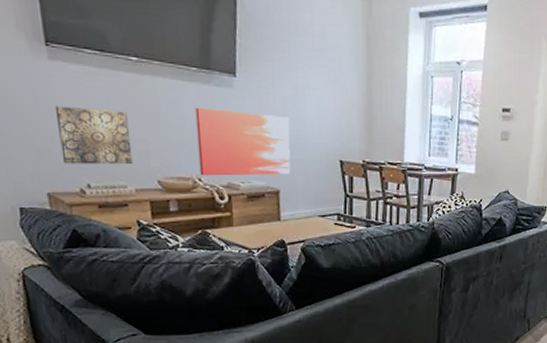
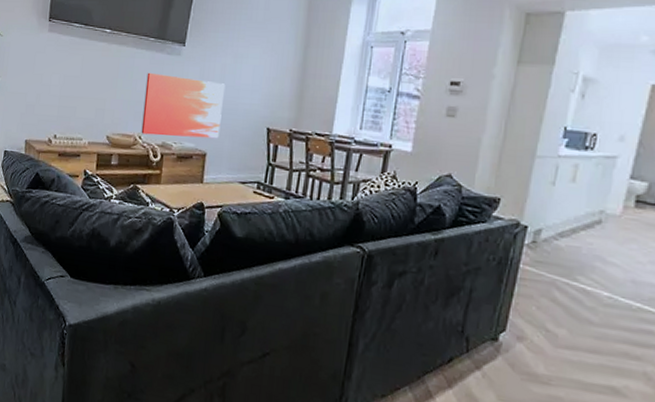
wall art: present [54,106,133,165] -> none [41,69,94,121]

